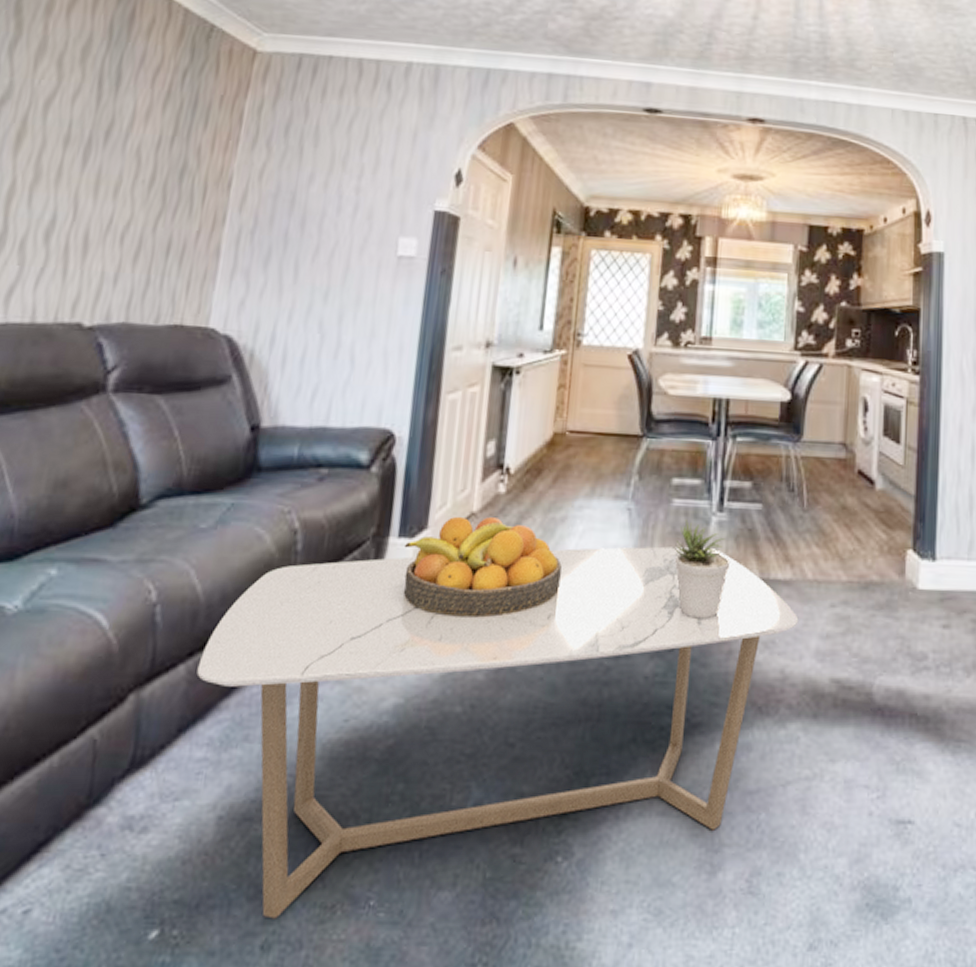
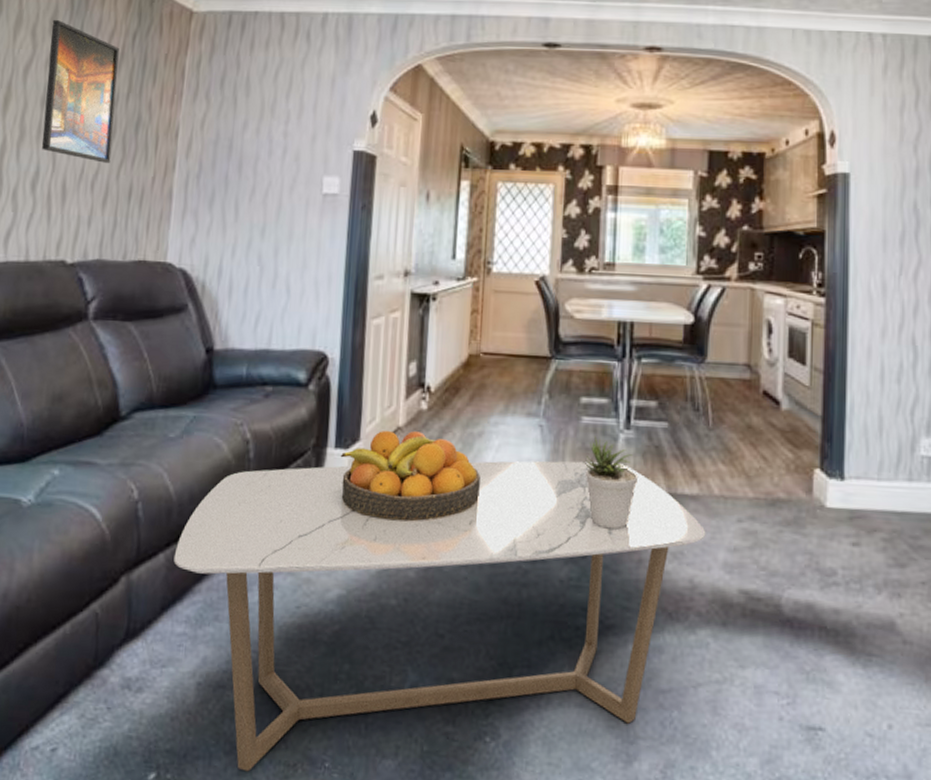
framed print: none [60,49,166,214] -> present [41,19,119,163]

